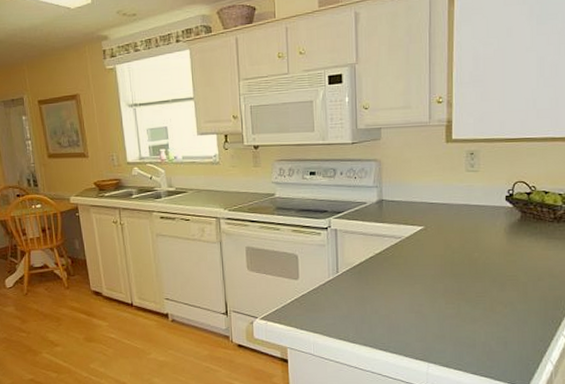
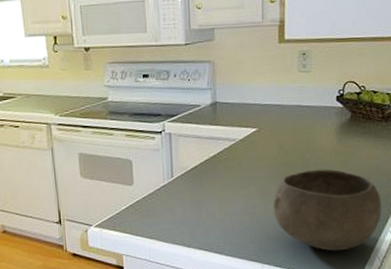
bowl: none [439,269,554,353] -> present [272,169,381,251]

